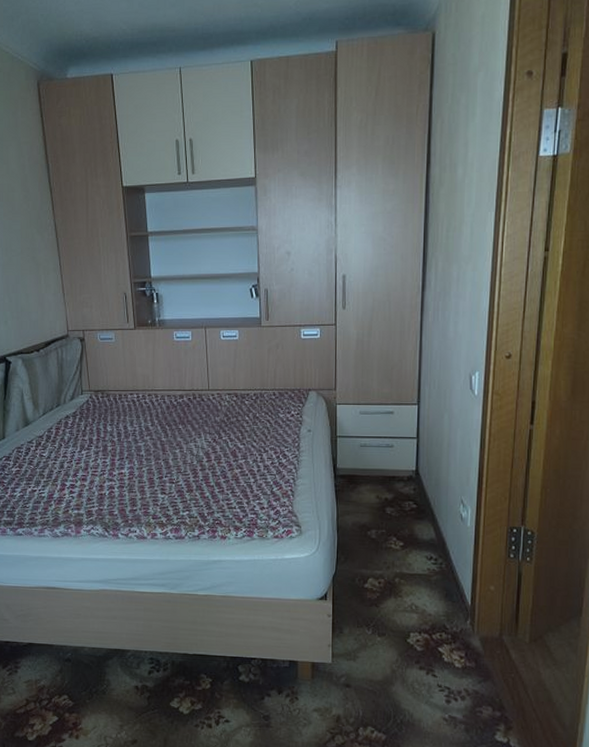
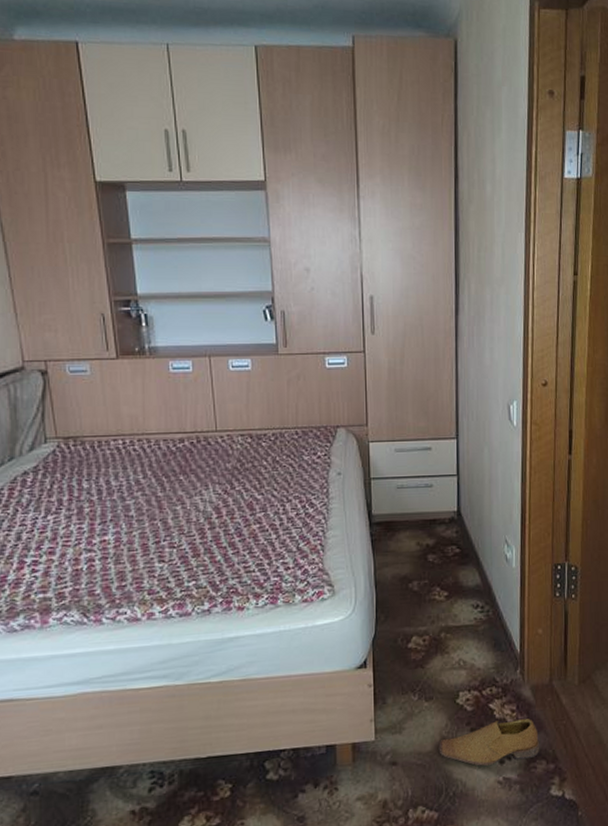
shoe: none [389,664,487,703] -> present [438,718,540,766]

